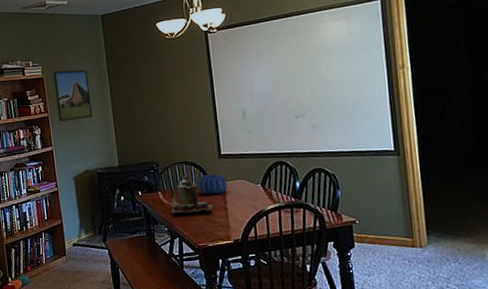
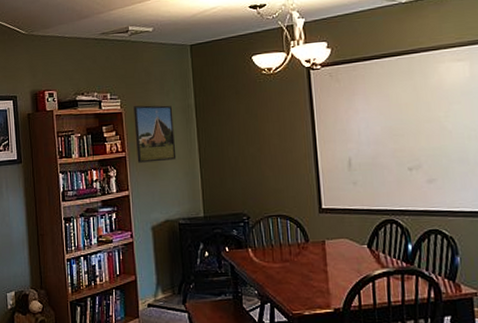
teapot: present [170,176,213,214] -> none [261,231,311,276]
decorative bowl: present [197,174,228,195] -> none [293,230,329,255]

